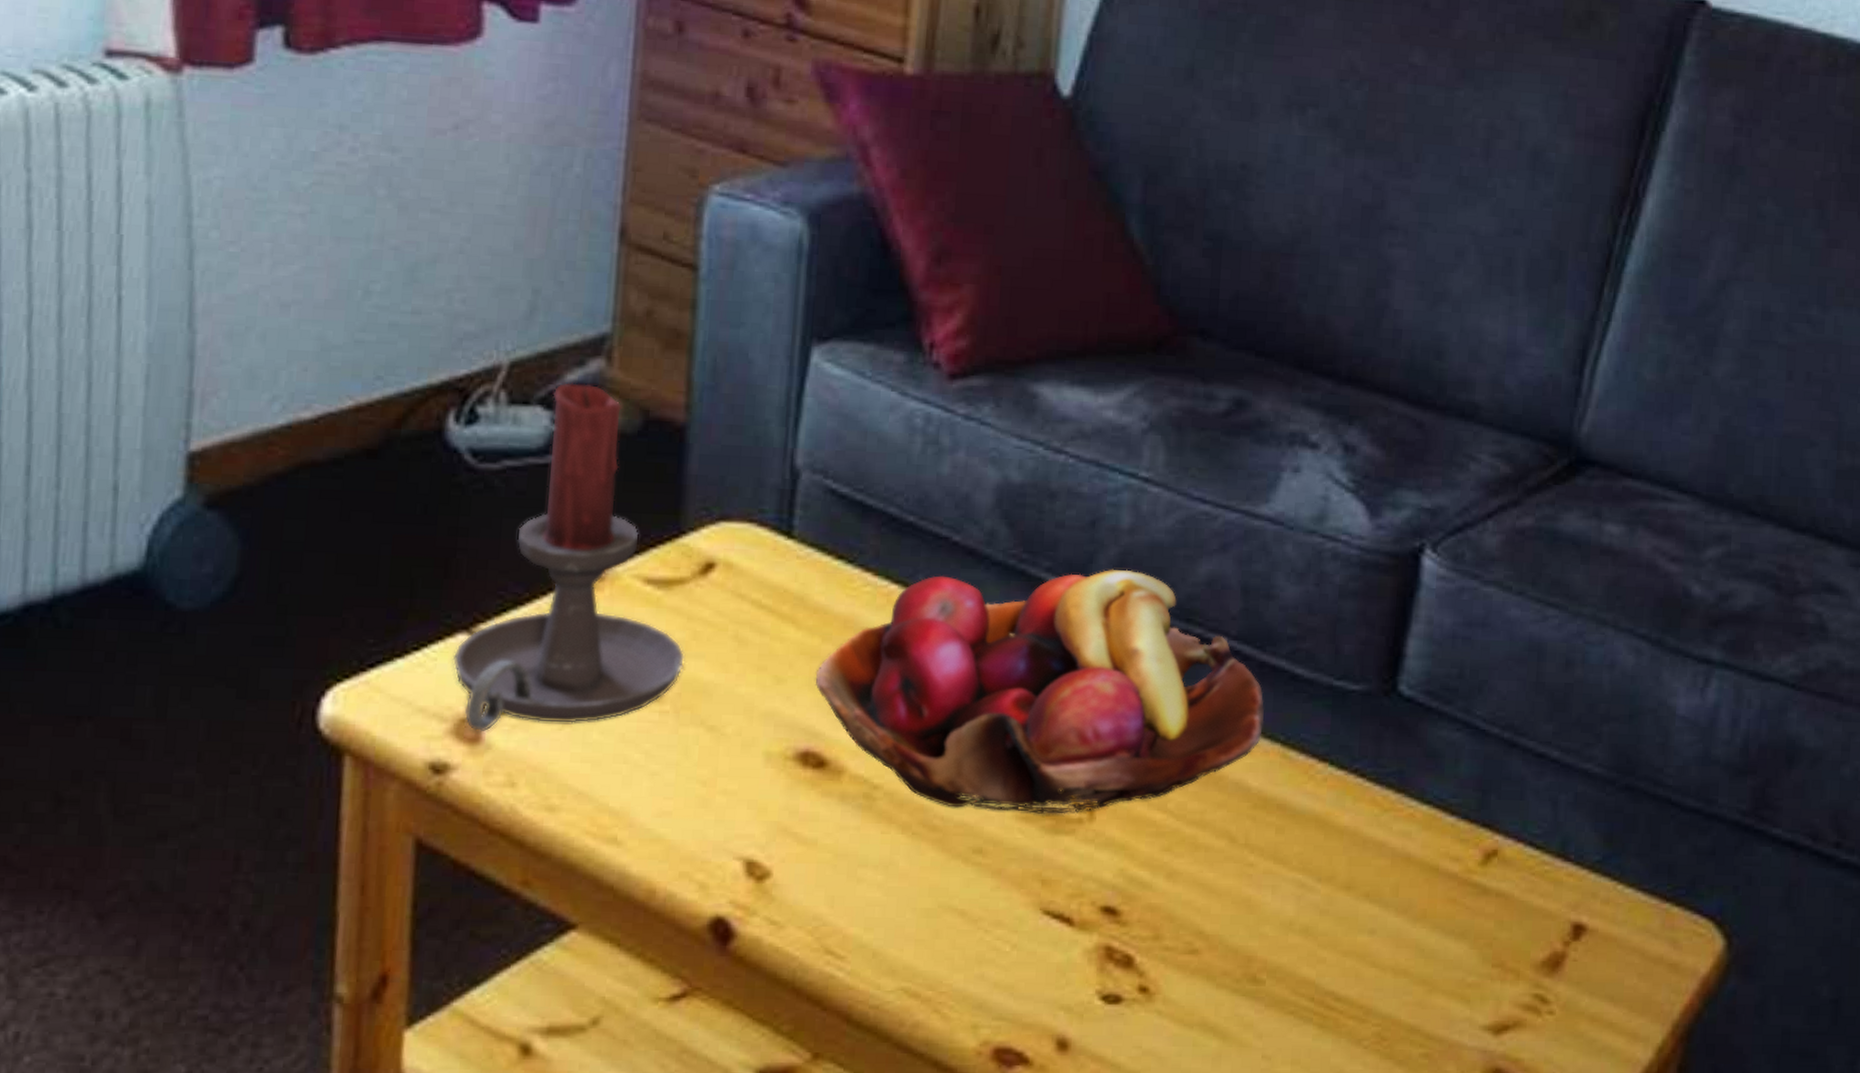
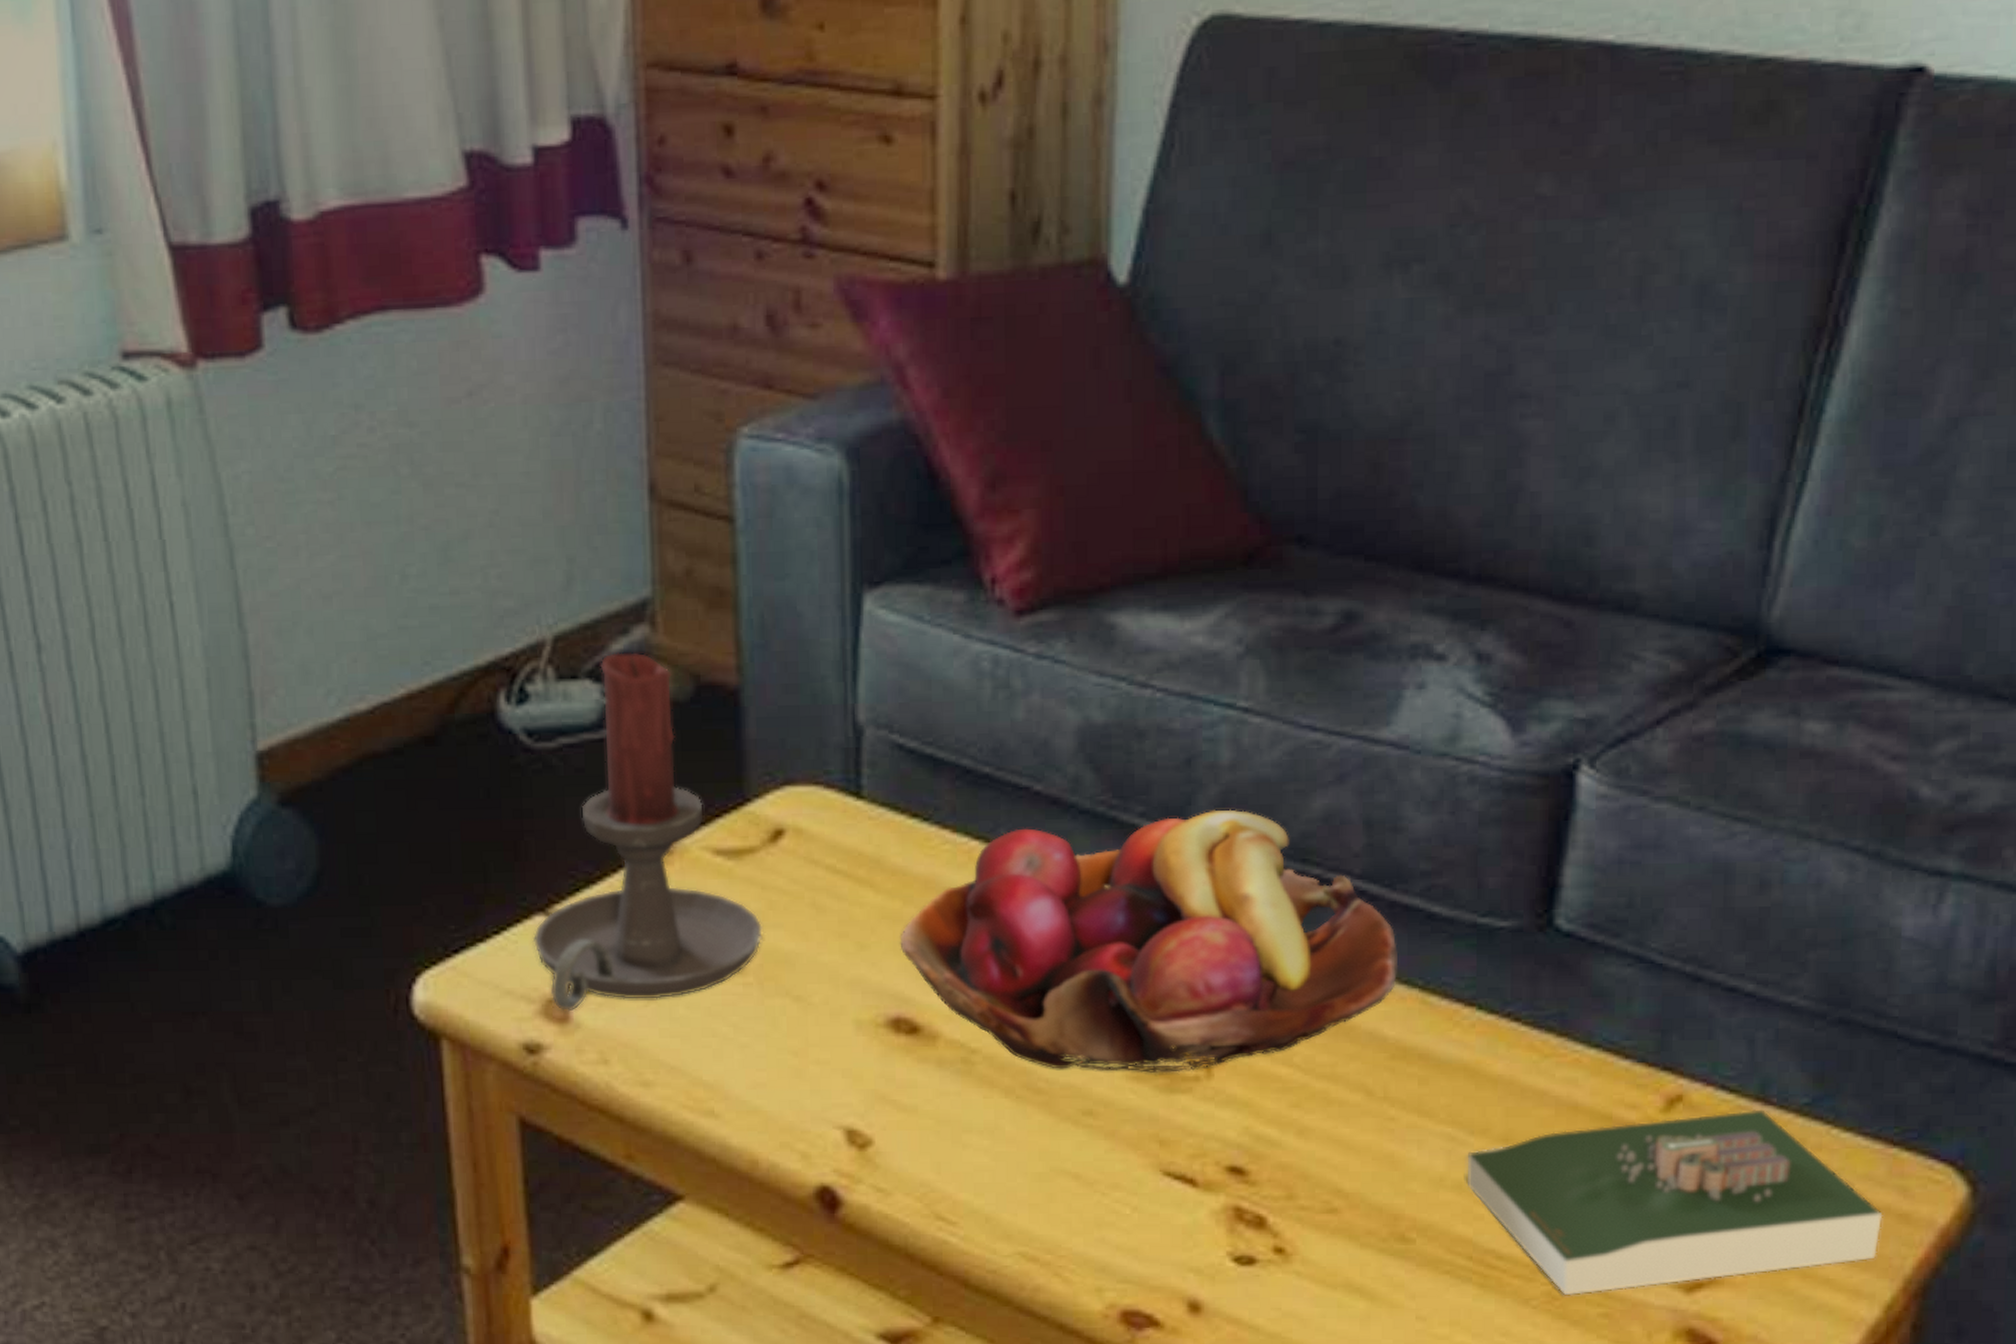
book: none [1313,865,1657,1037] -> present [1467,1109,1883,1296]

